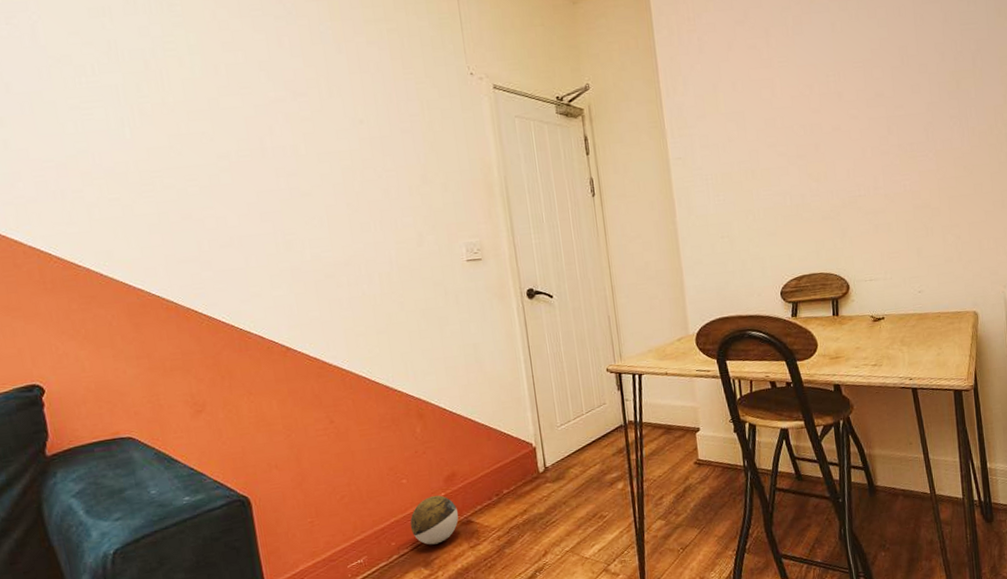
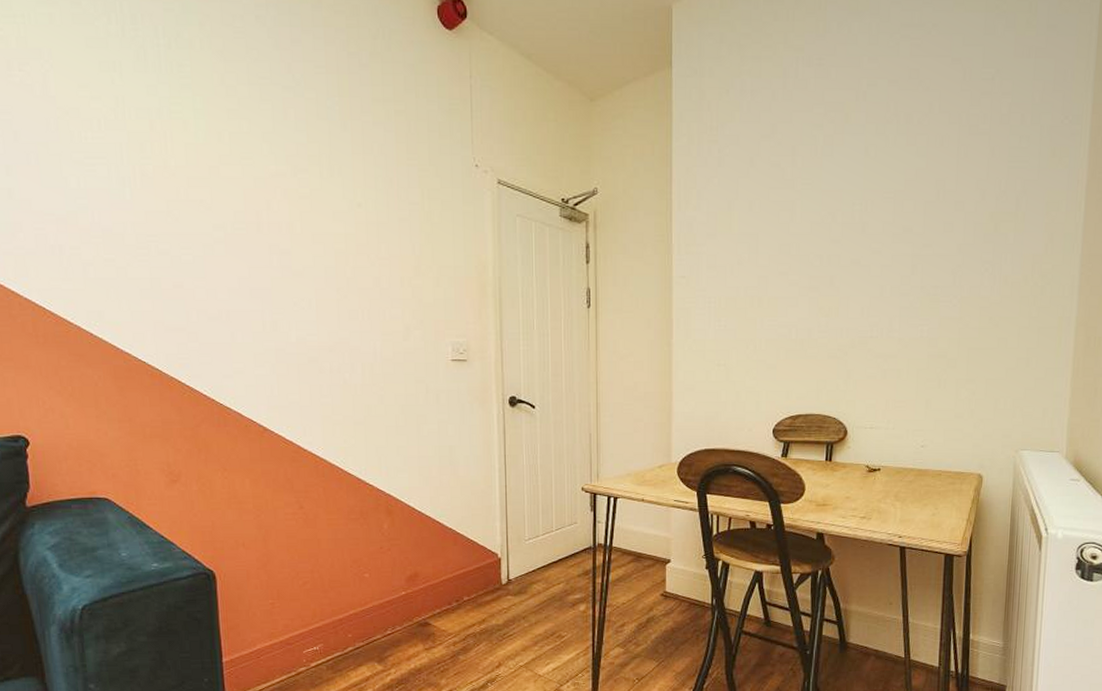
decorative ball: present [409,495,459,545] -> none [368,593,416,642]

